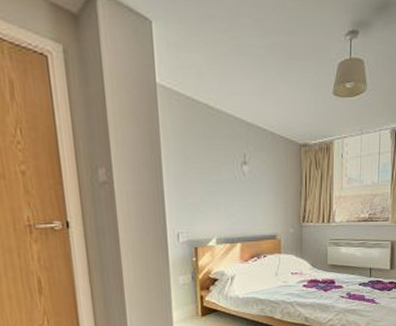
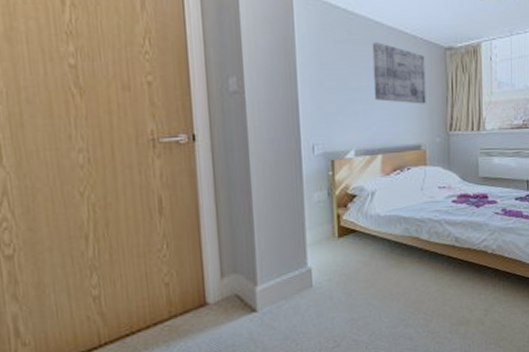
wall art: none [232,137,282,197] -> present [372,42,426,104]

